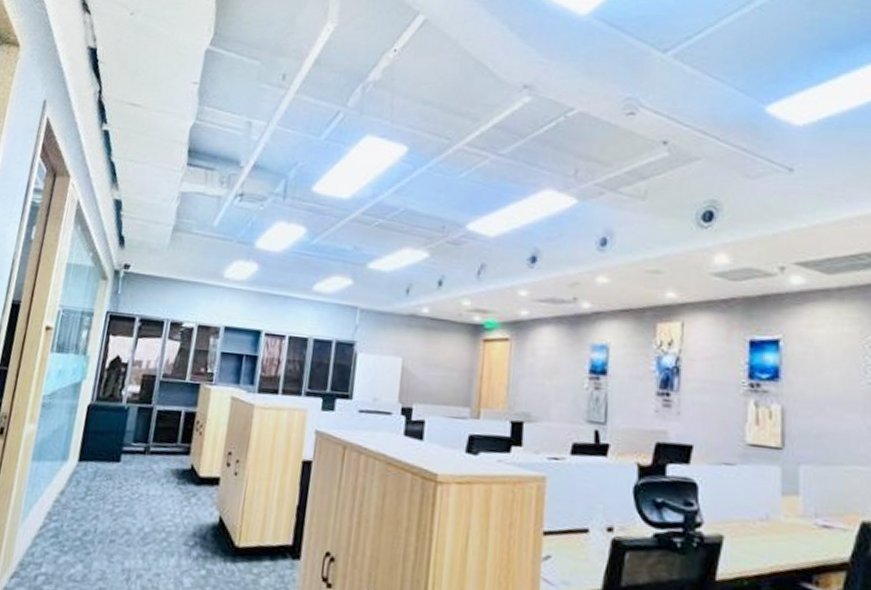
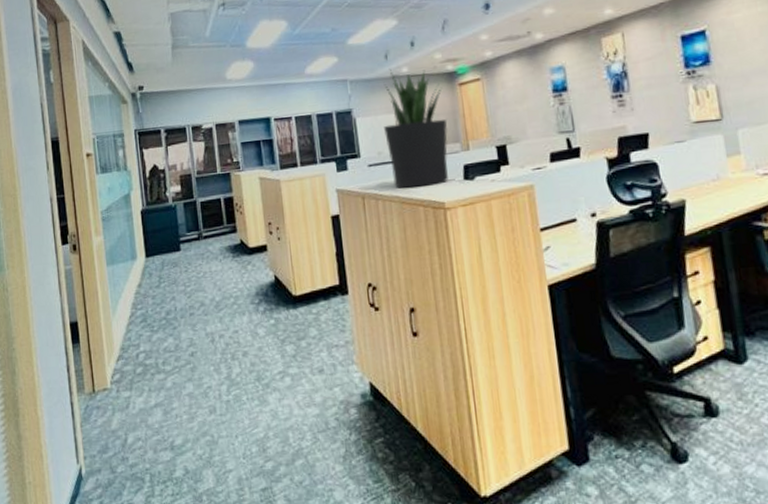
planter: none [383,307,464,453] -> present [383,70,448,189]

